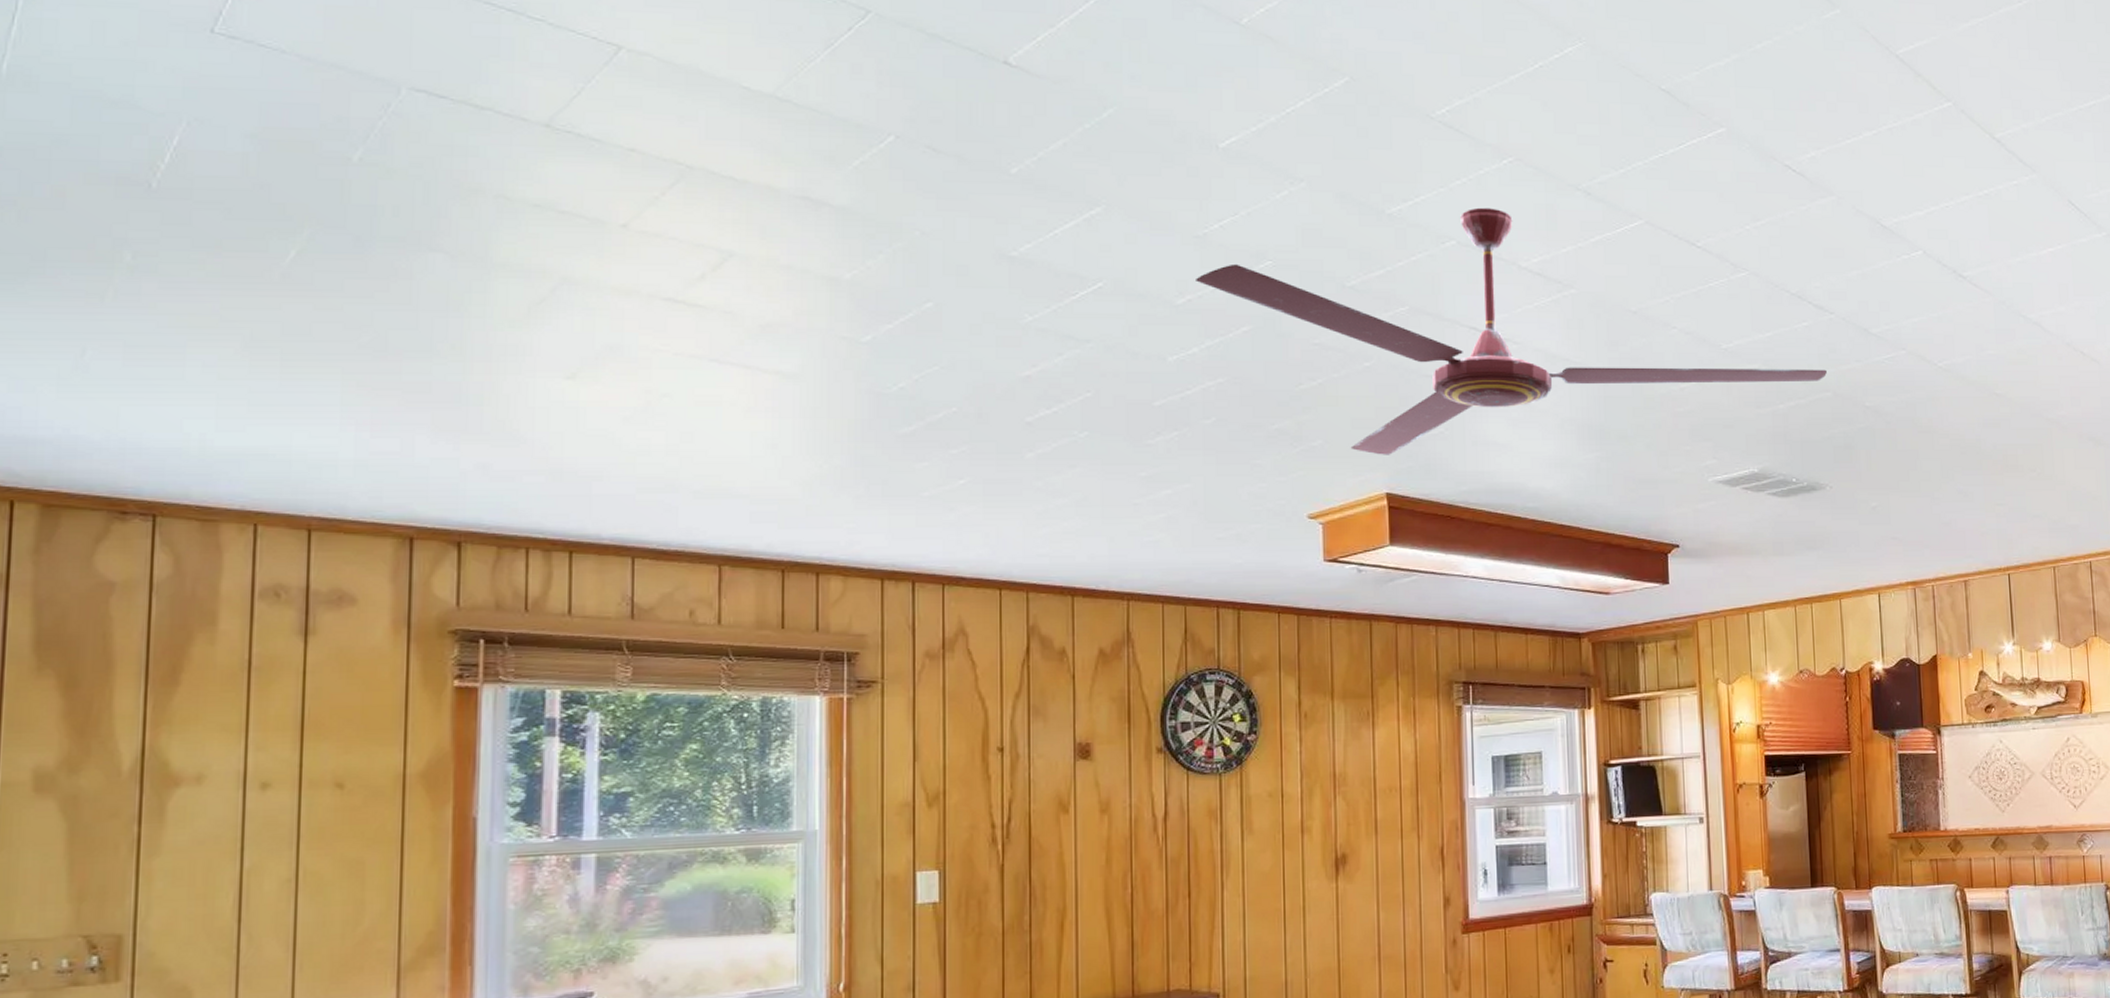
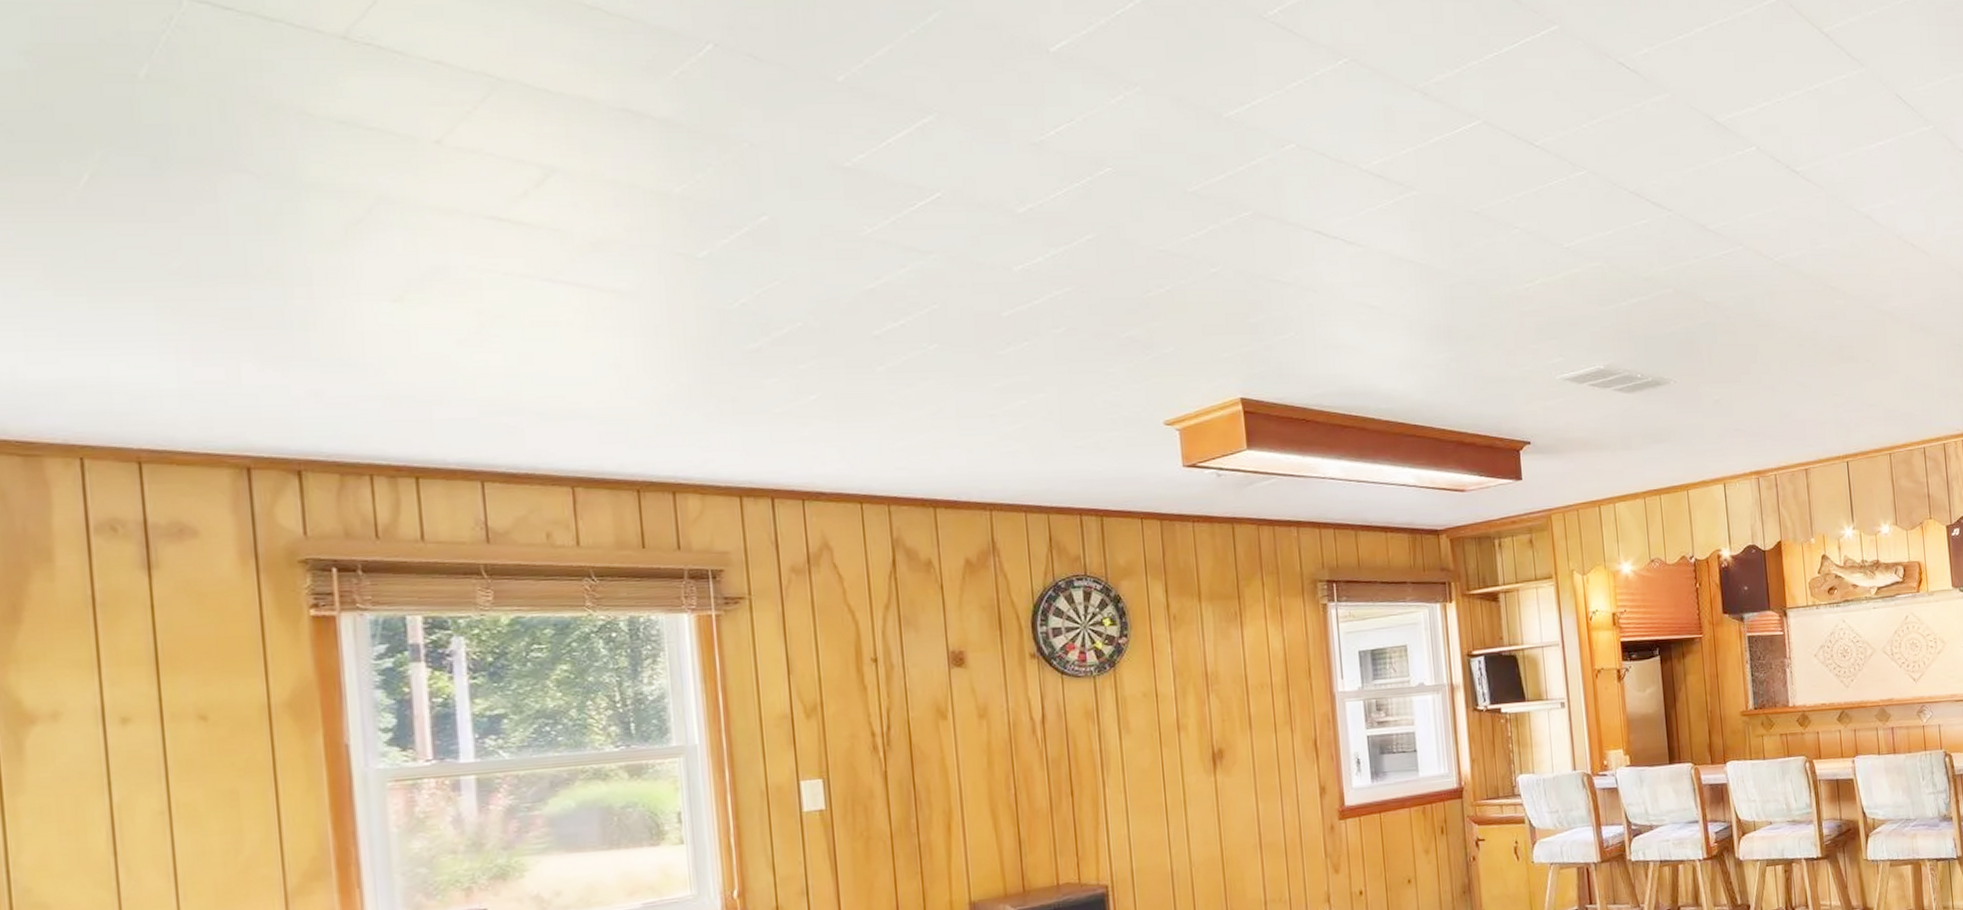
ceiling fan: present [1196,207,1827,455] -> none [1035,110,1667,361]

